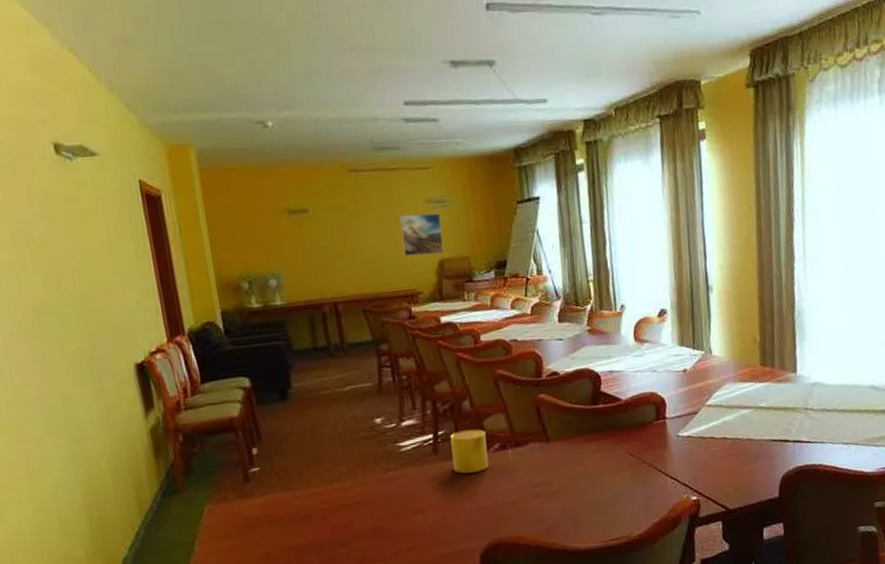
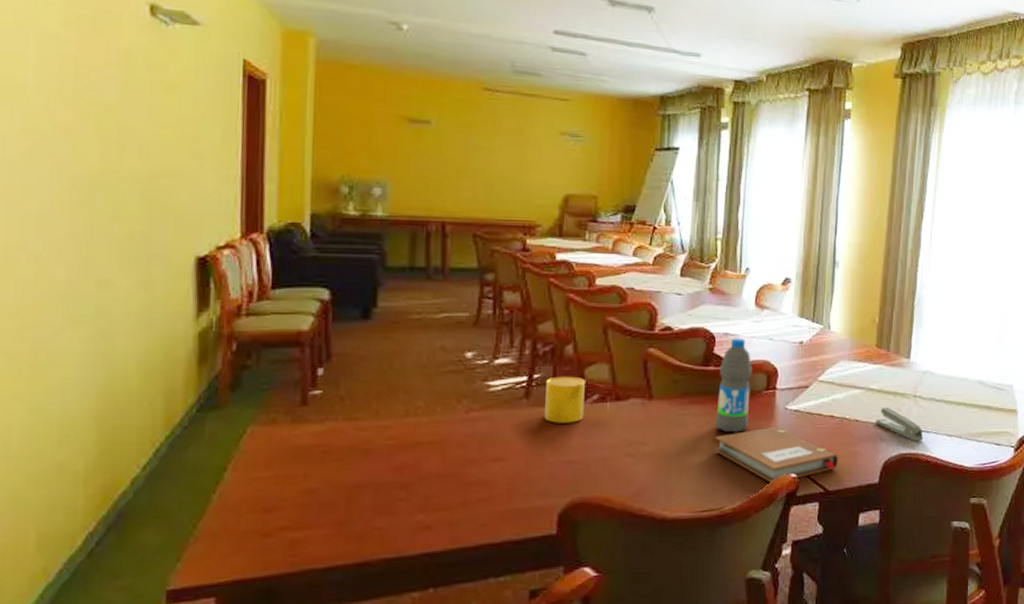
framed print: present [399,213,444,257] -> none [528,143,574,189]
water bottle: none [609,374,644,466] -> present [715,338,752,433]
notebook: none [614,454,737,509] -> present [714,426,839,484]
stapler: none [769,422,819,454] -> present [876,407,923,442]

